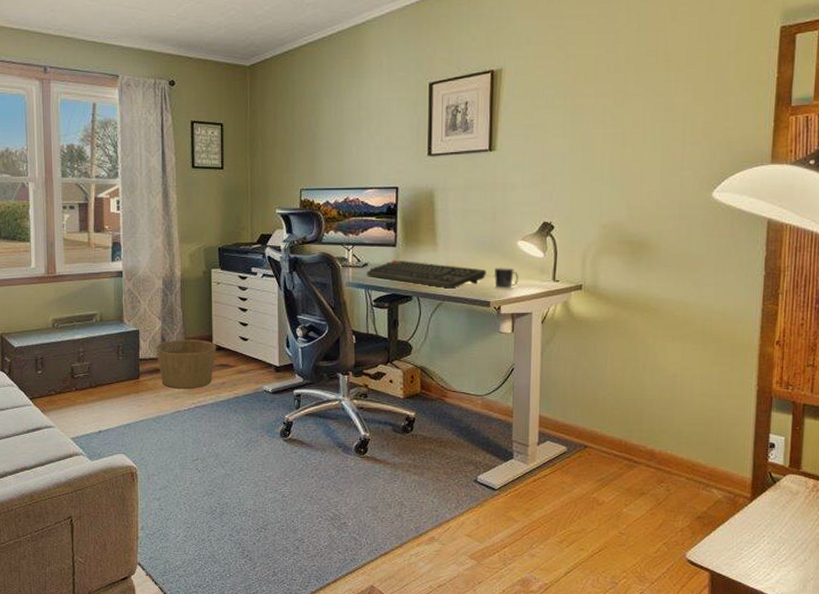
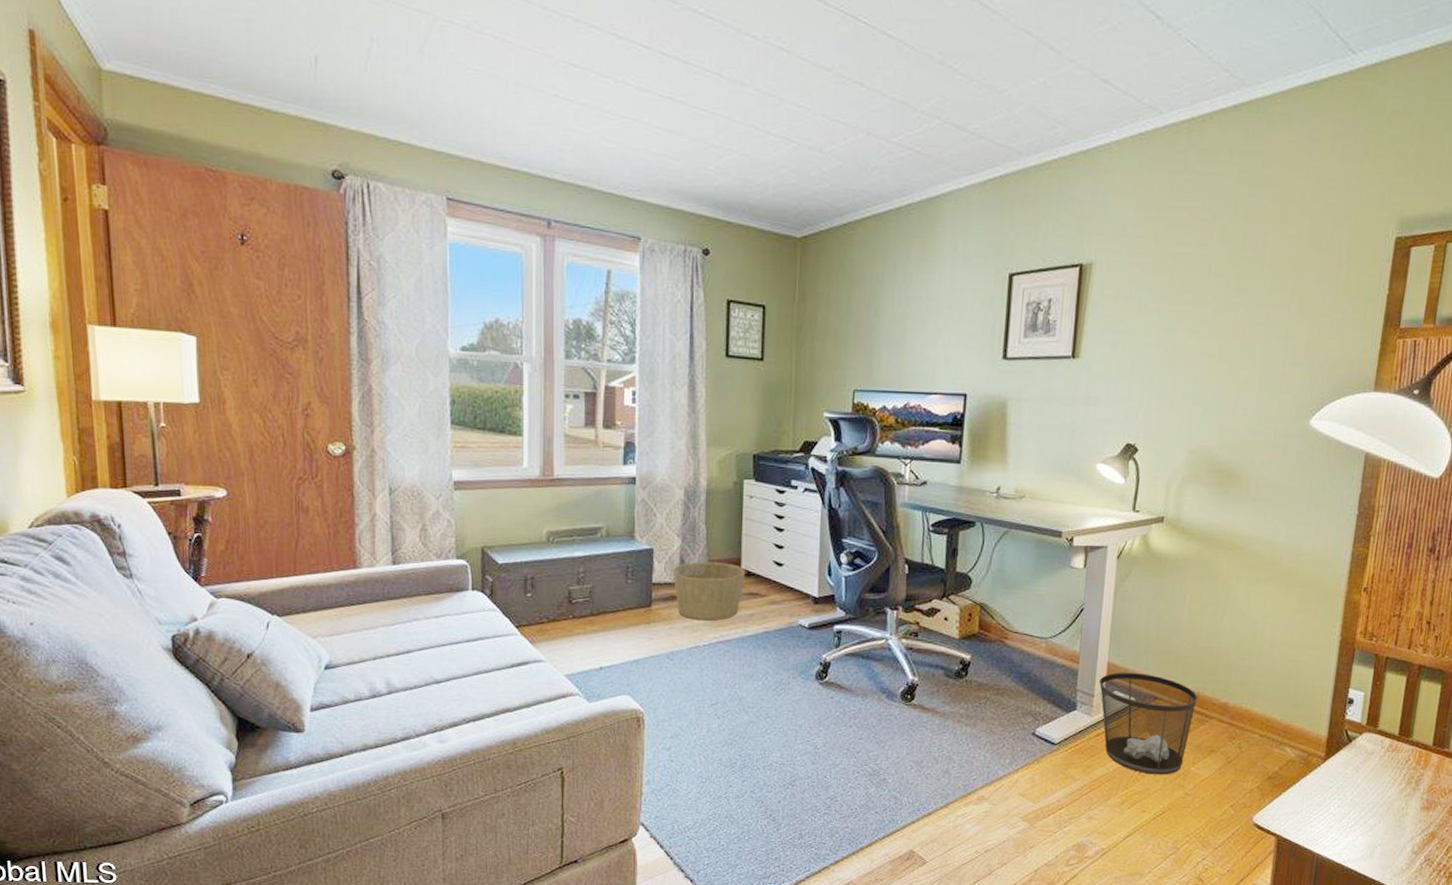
computer keyboard: present [366,260,486,289] -> none [924,478,1060,515]
mug: present [493,266,519,290] -> none [1068,492,1096,519]
waste bin: none [533,425,626,516] -> present [1099,673,1199,775]

